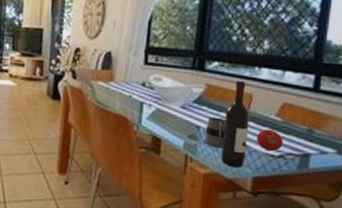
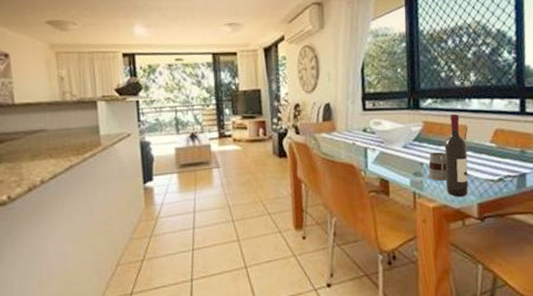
fruit: present [257,129,283,152] -> none [476,156,500,177]

